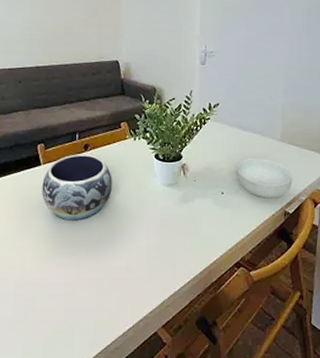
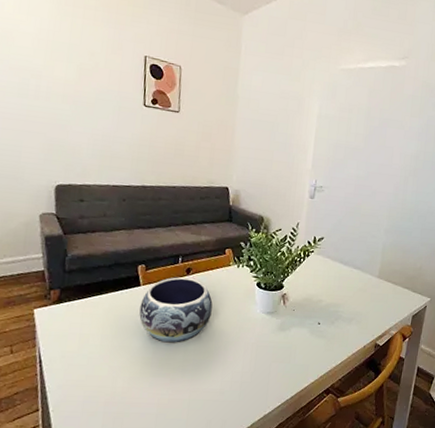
cereal bowl: present [236,157,293,198] -> none [333,291,386,331]

